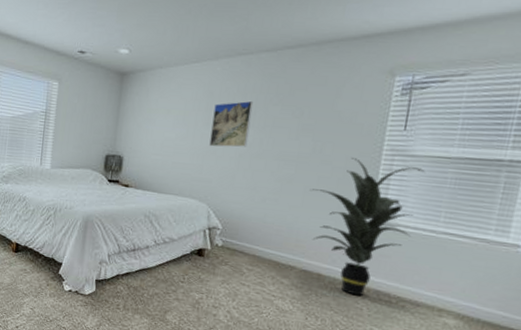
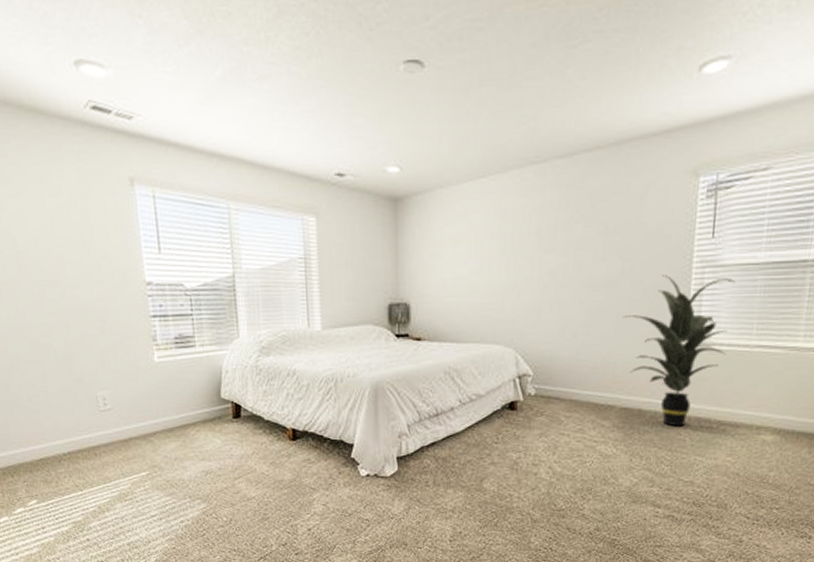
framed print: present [209,100,254,147] -> none [508,219,553,280]

